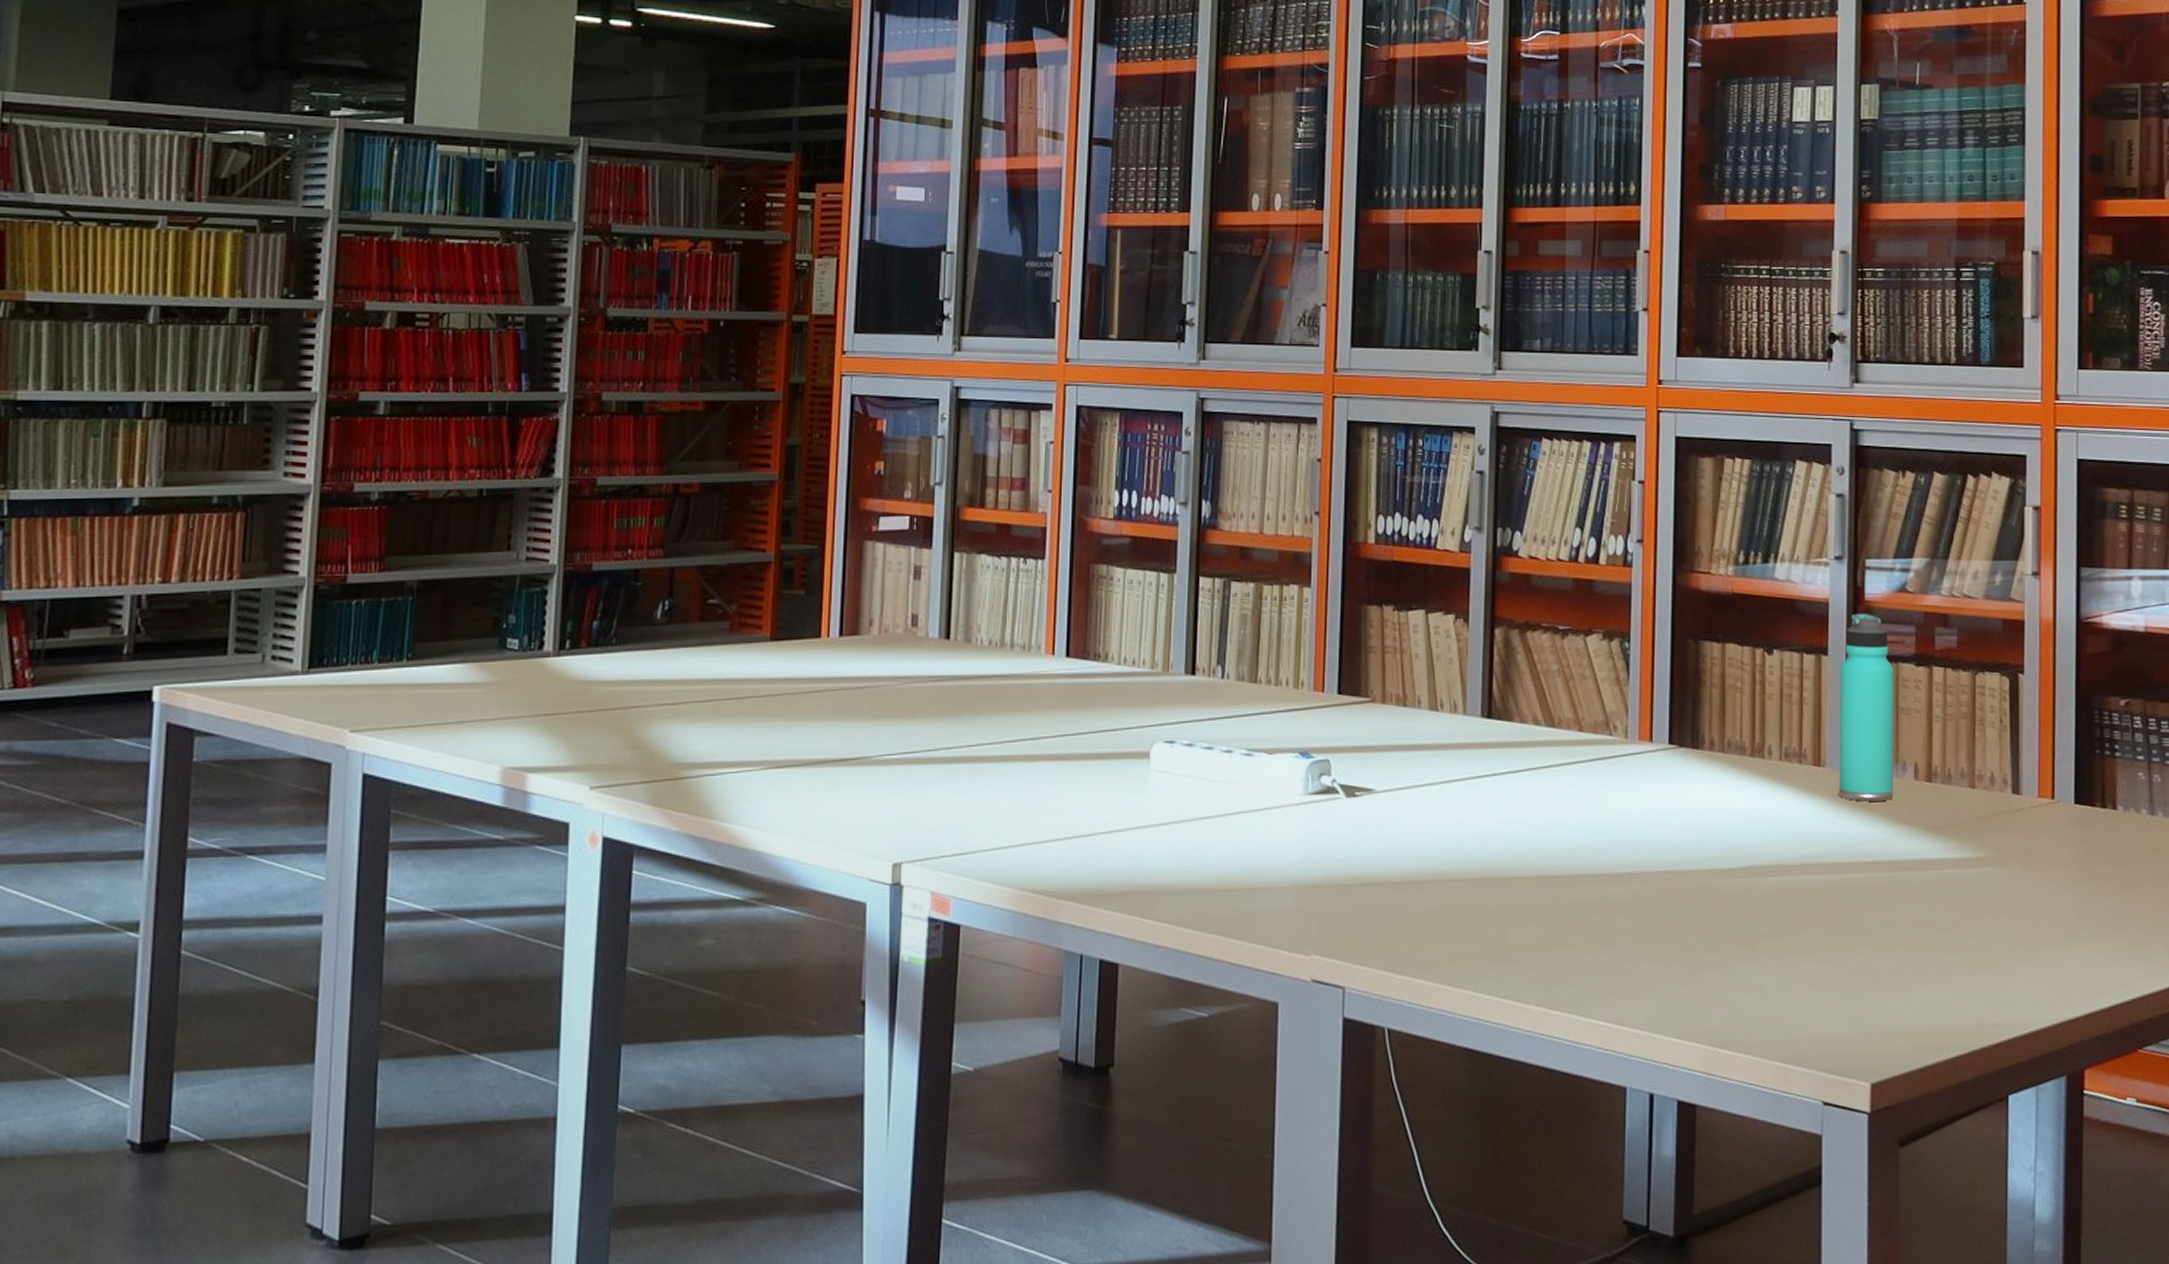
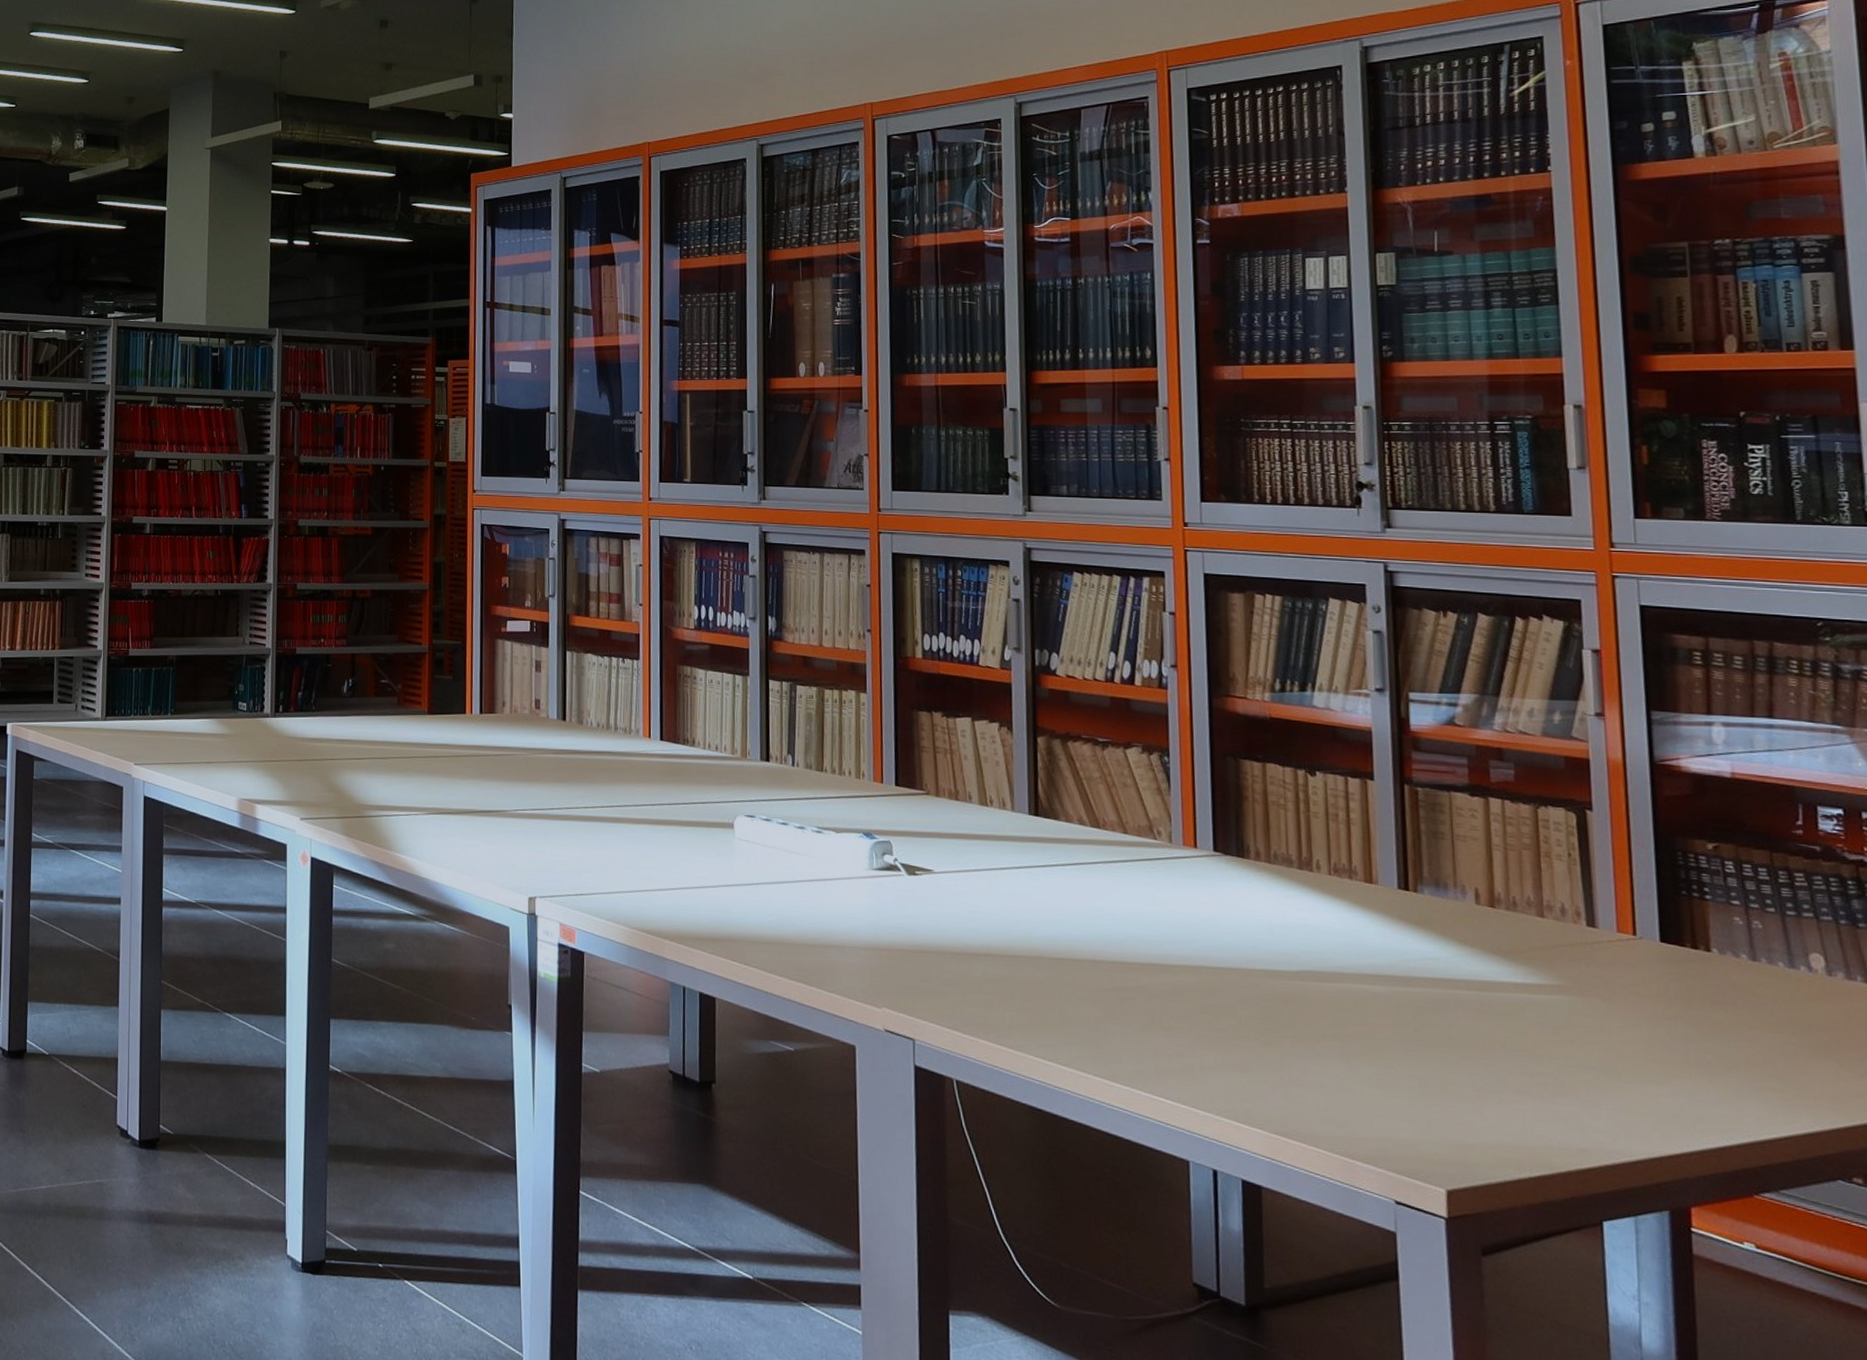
thermos bottle: present [1839,613,1894,802] -> none [1388,742,1453,922]

